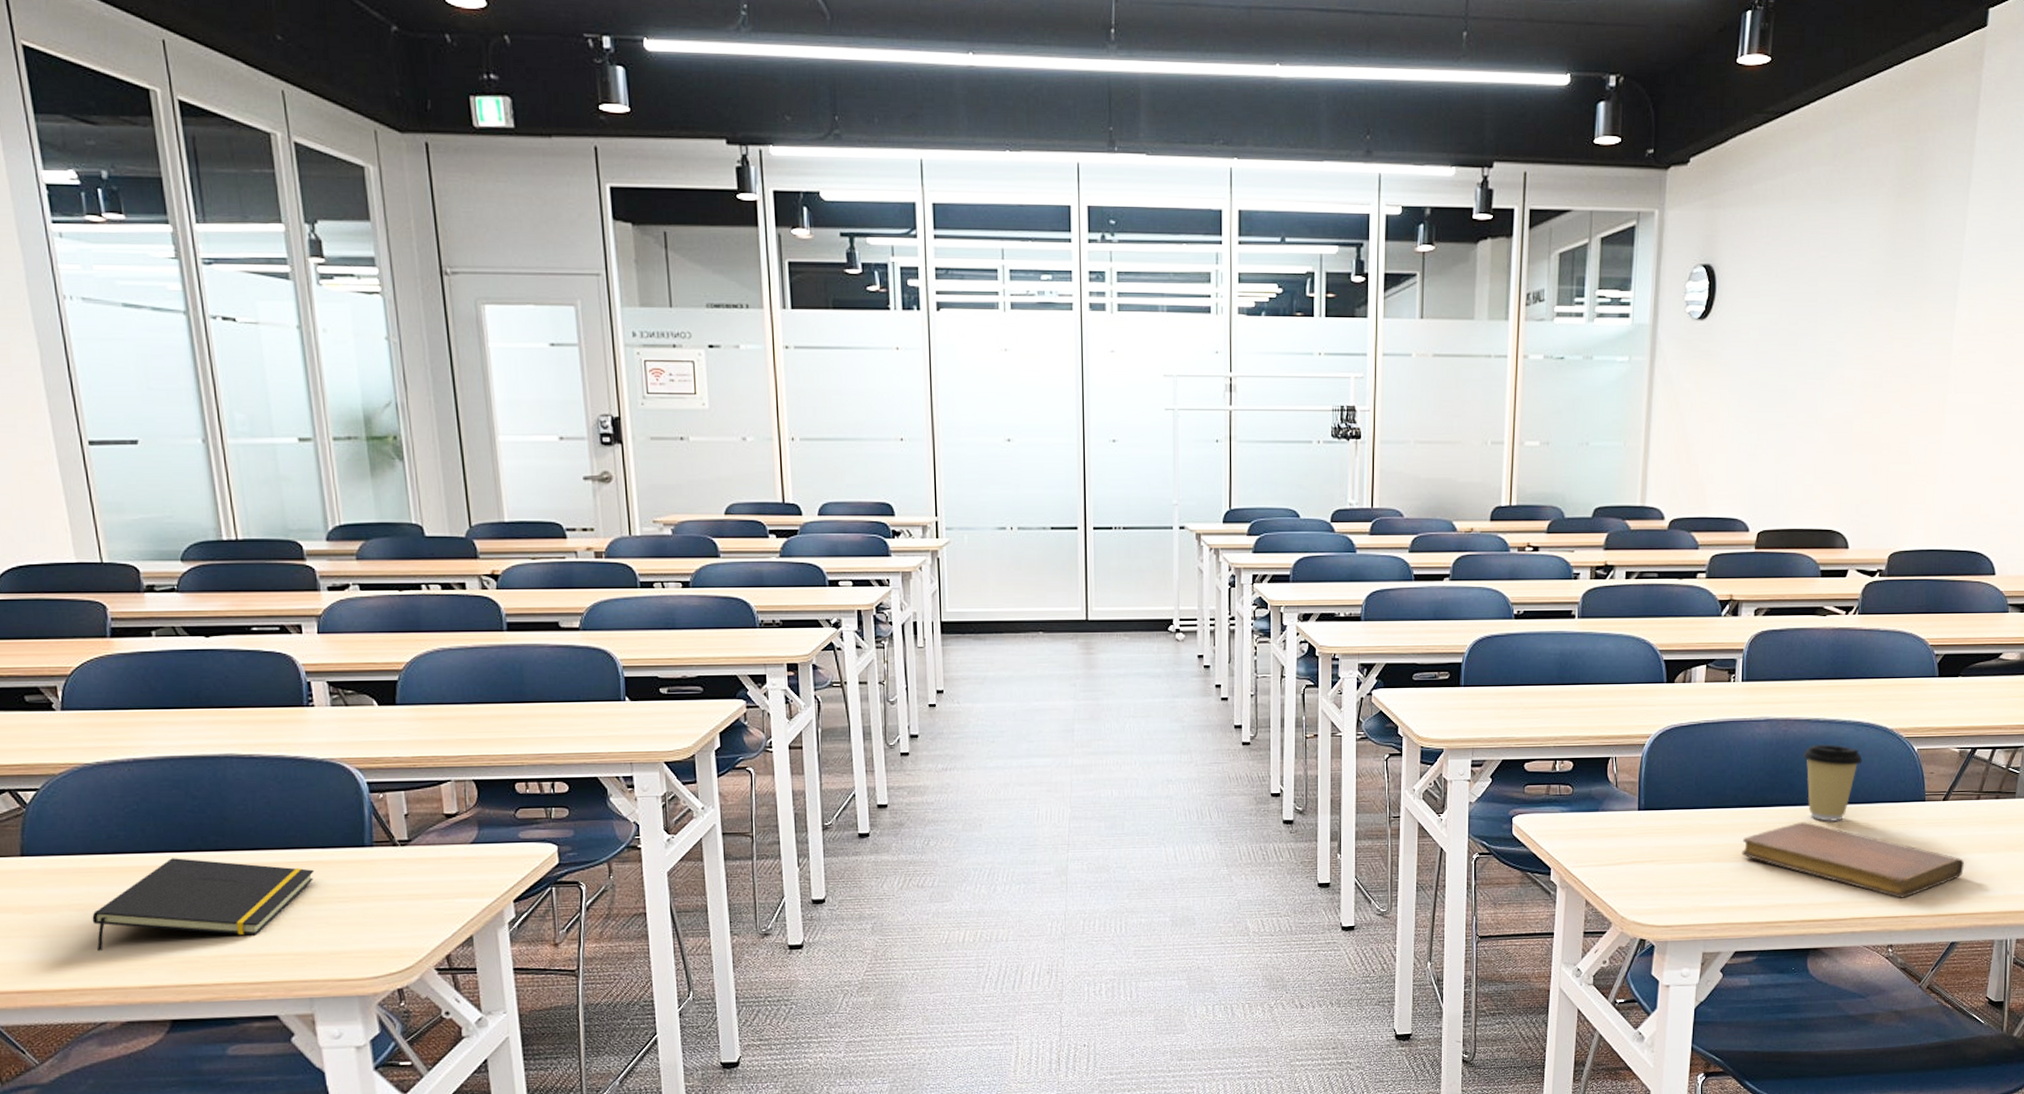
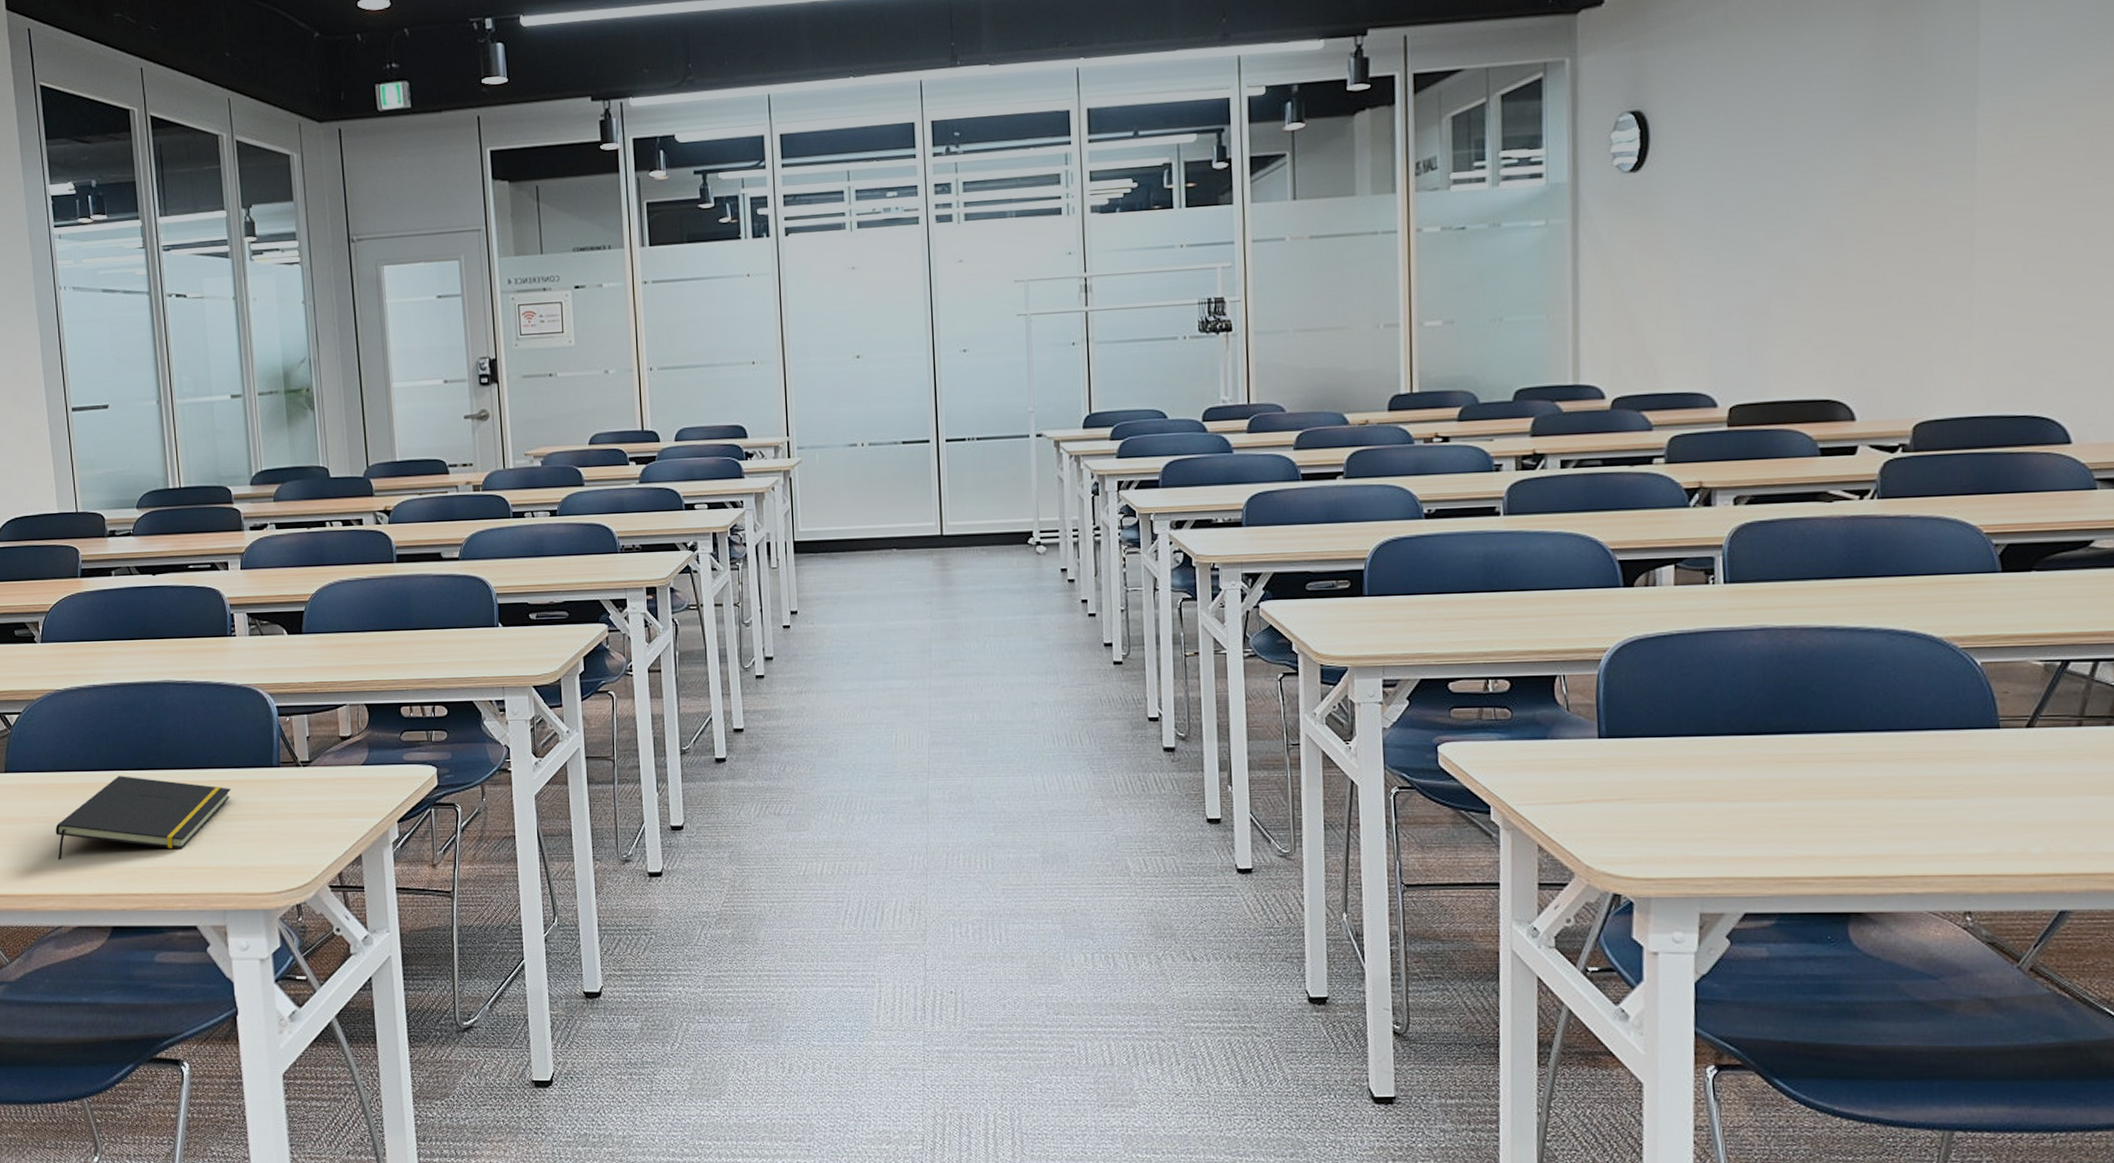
notebook: present [1742,822,1965,898] -> none [1743,753,2069,852]
coffee cup: present [1802,744,1862,821] -> none [1816,658,1902,753]

